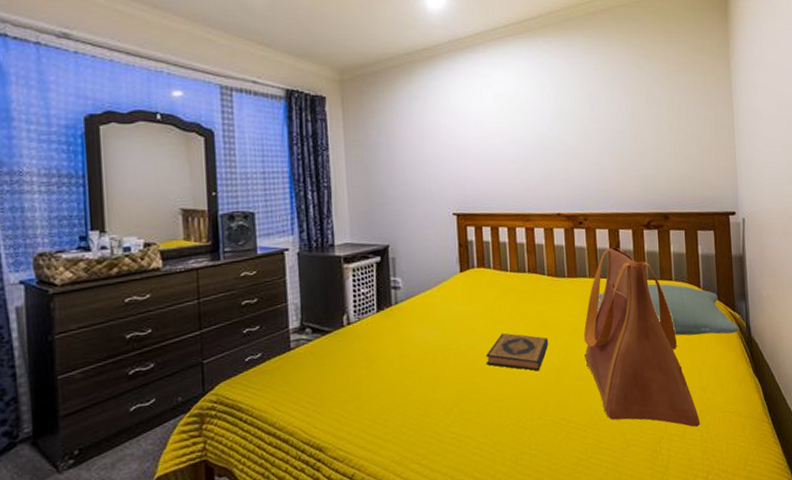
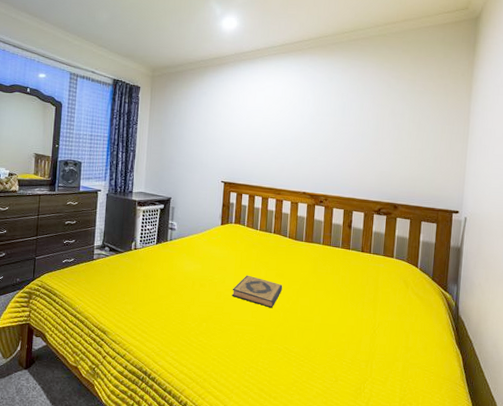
tote bag: present [583,247,701,427] -> none [310,224,402,378]
pillow: present [597,283,739,336] -> none [326,257,448,310]

